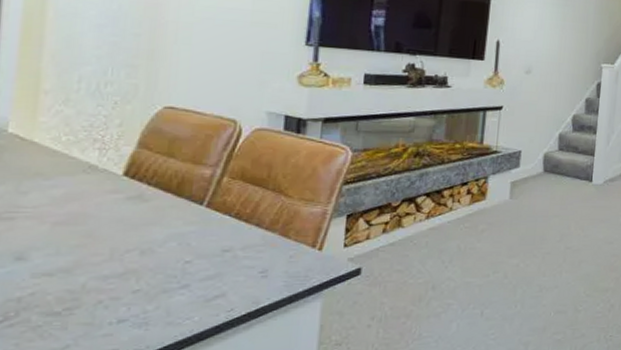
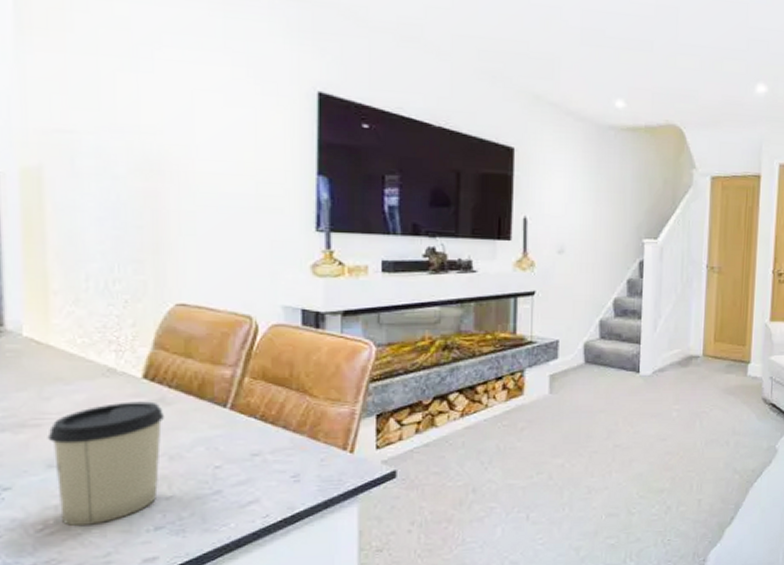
cup: none [19,197,142,319] -> present [47,401,165,527]

